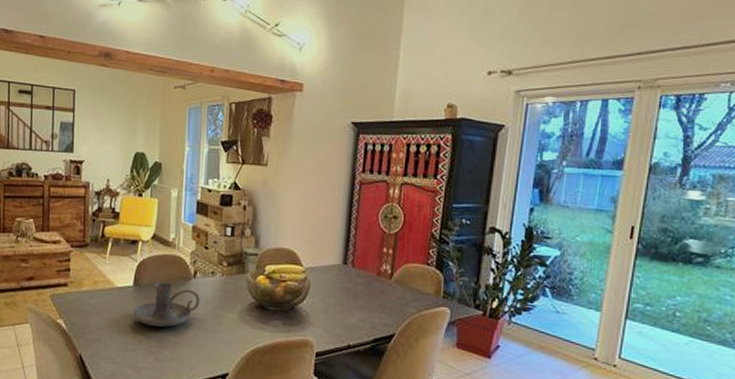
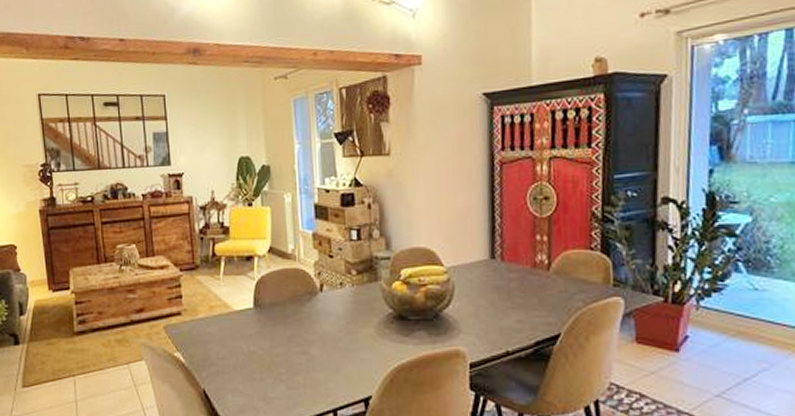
candle holder: present [133,282,200,327] -> none [257,300,330,350]

